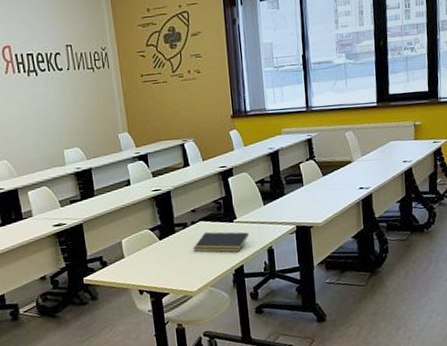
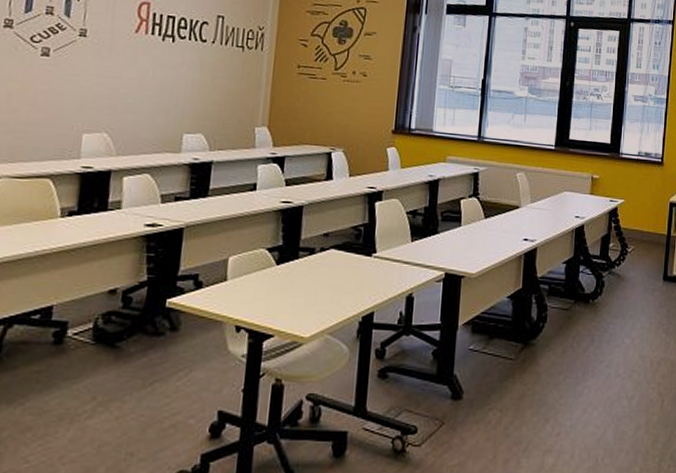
notepad: present [193,232,249,253] -> none [315,263,388,295]

